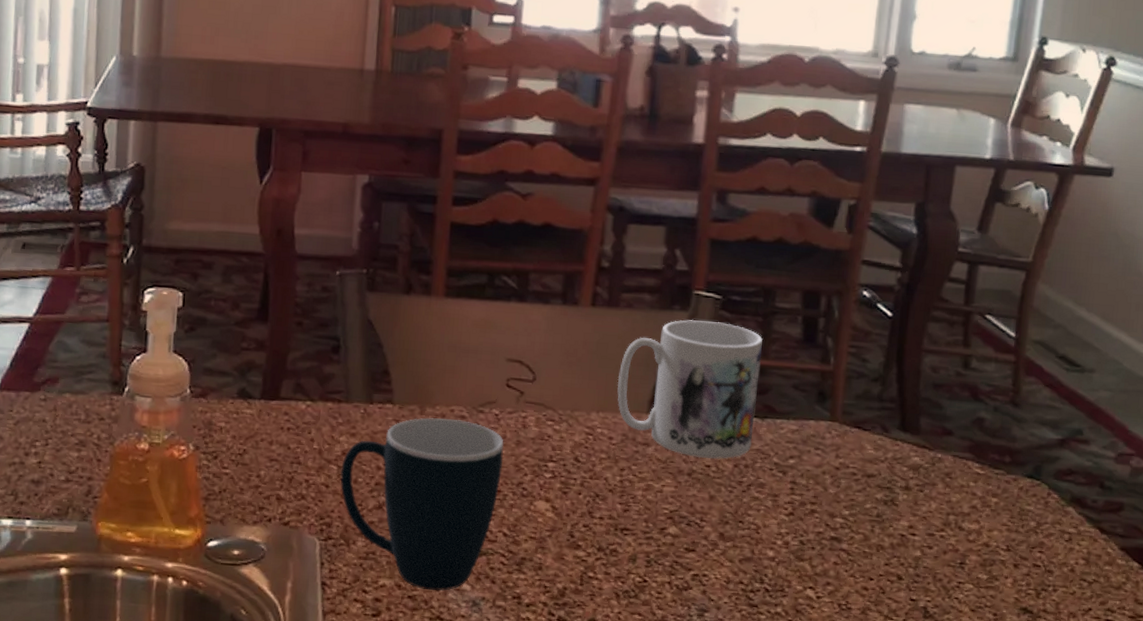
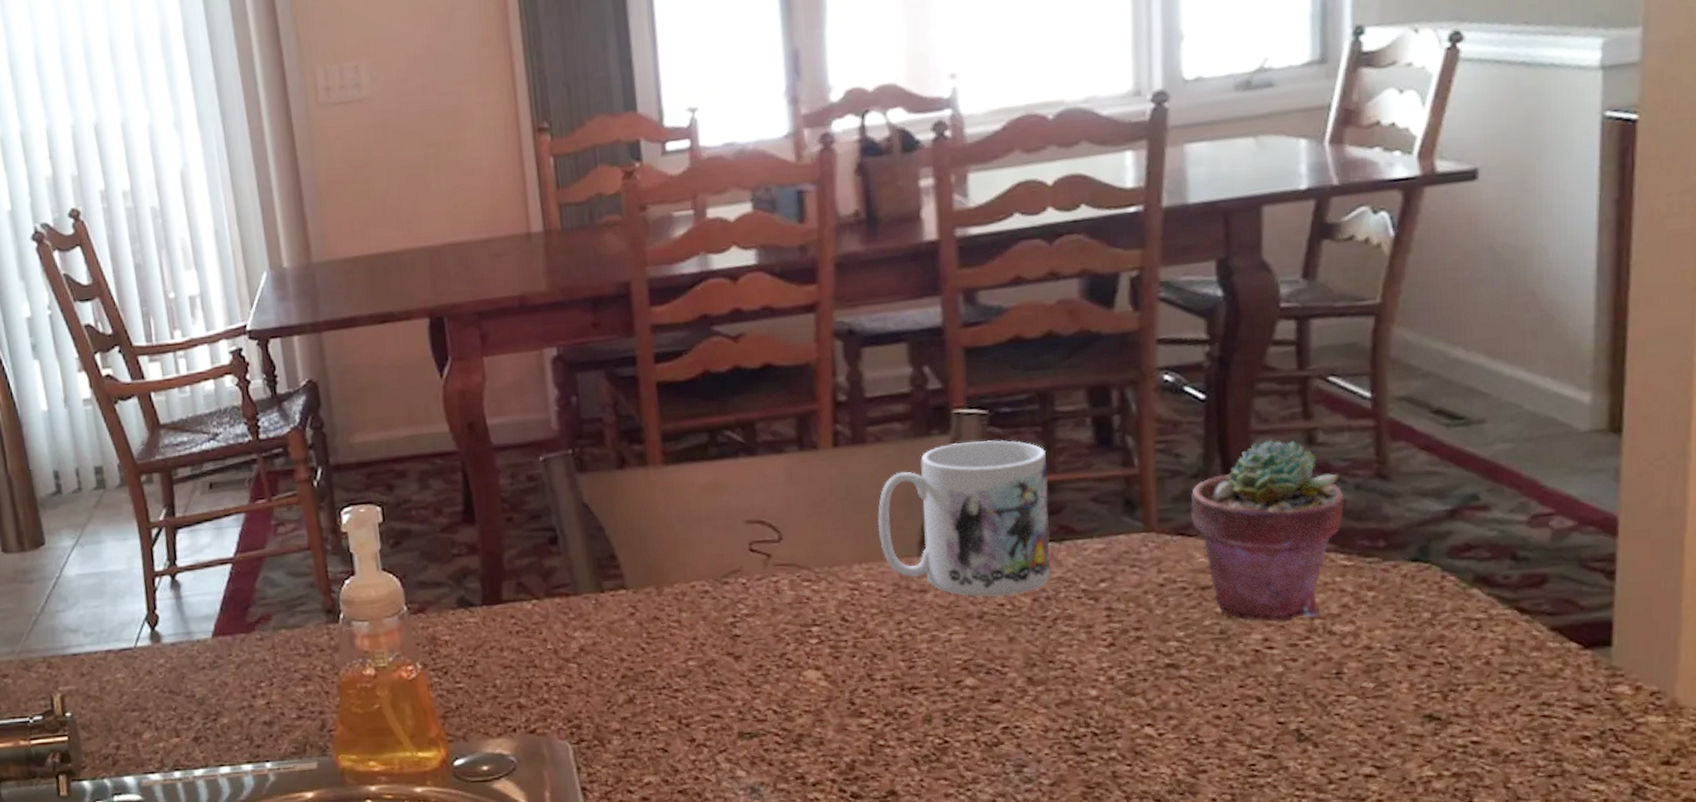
mug: present [340,418,504,591] -> none [580,595,761,782]
potted succulent: none [868,358,985,514] -> present [1190,439,1345,622]

